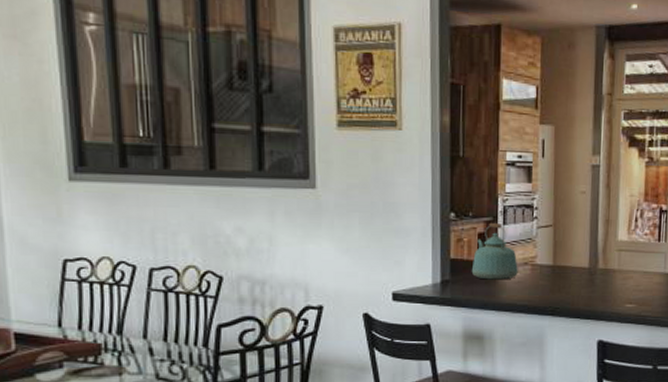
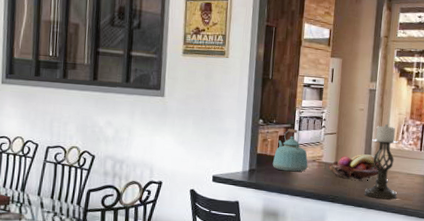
fruit basket: none [544,251,617,285] -> present [328,154,386,180]
candle holder: none [592,209,633,306] -> present [365,123,399,200]

